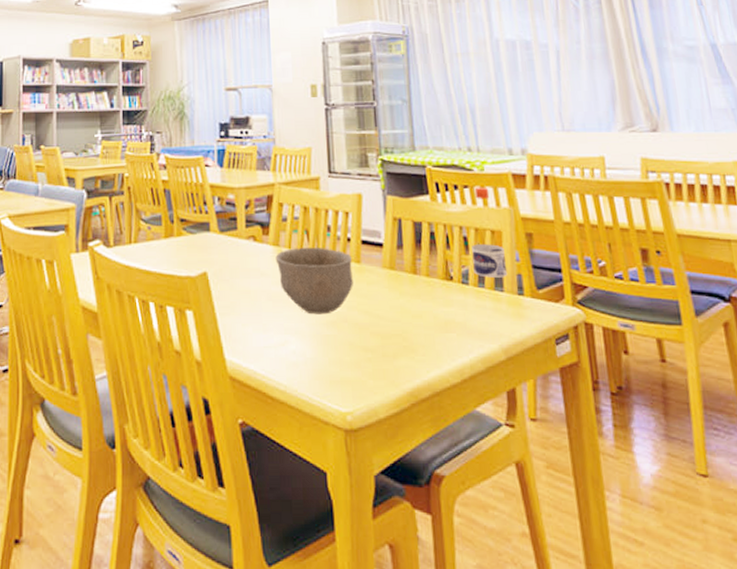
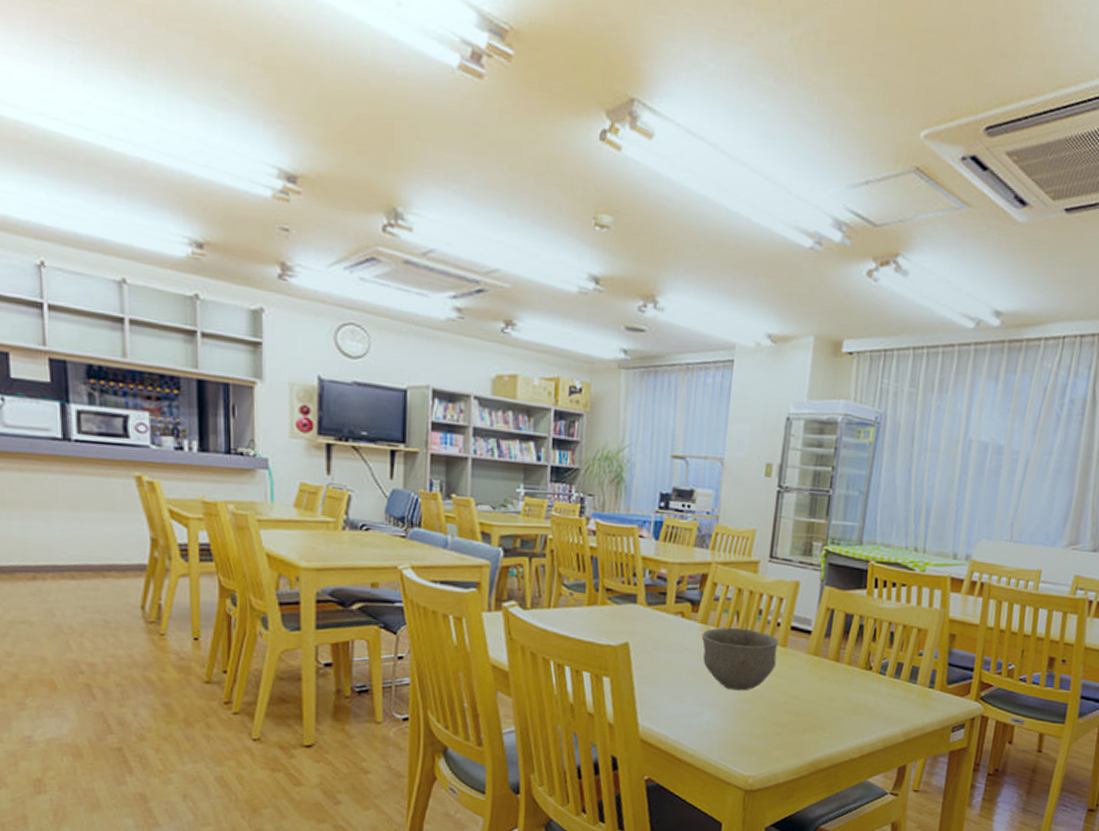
water bottle: present [472,187,508,278] -> none [893,586,926,672]

